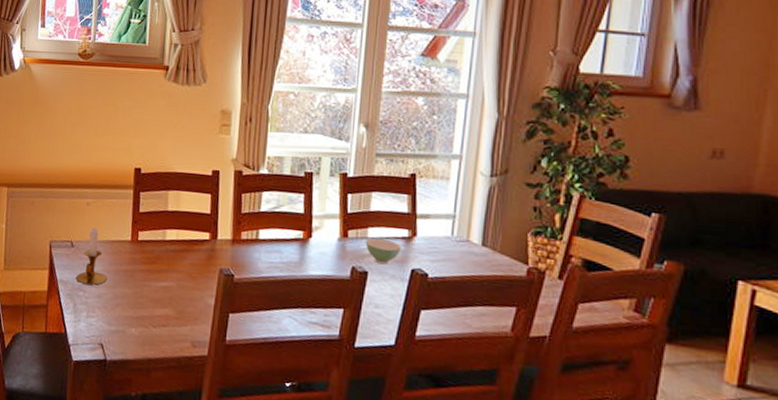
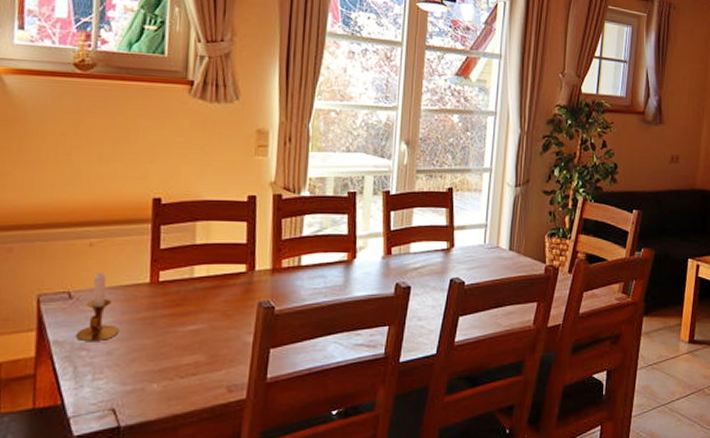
bowl: present [365,238,401,265] -> none [408,252,441,278]

